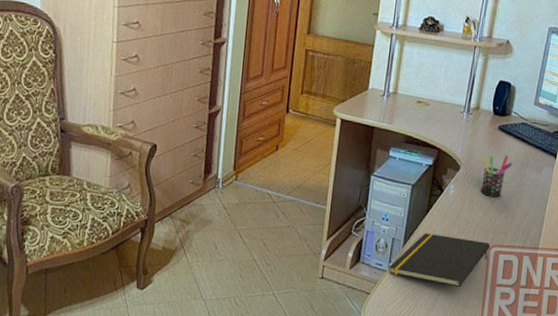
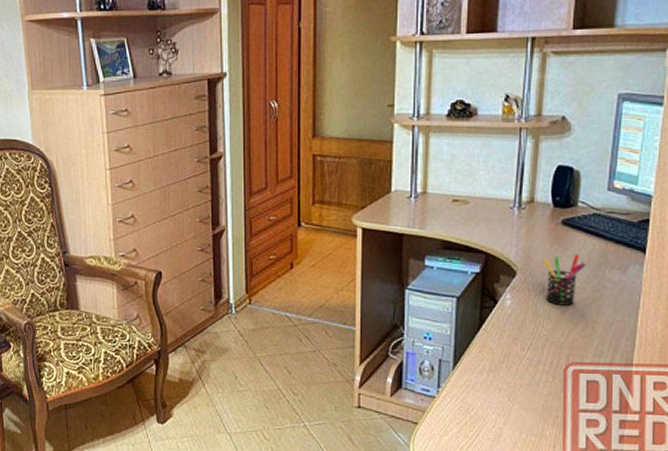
notepad: present [389,233,491,287] -> none [438,352,567,414]

